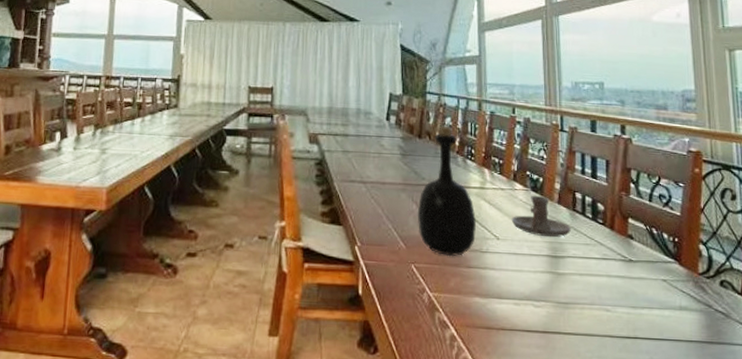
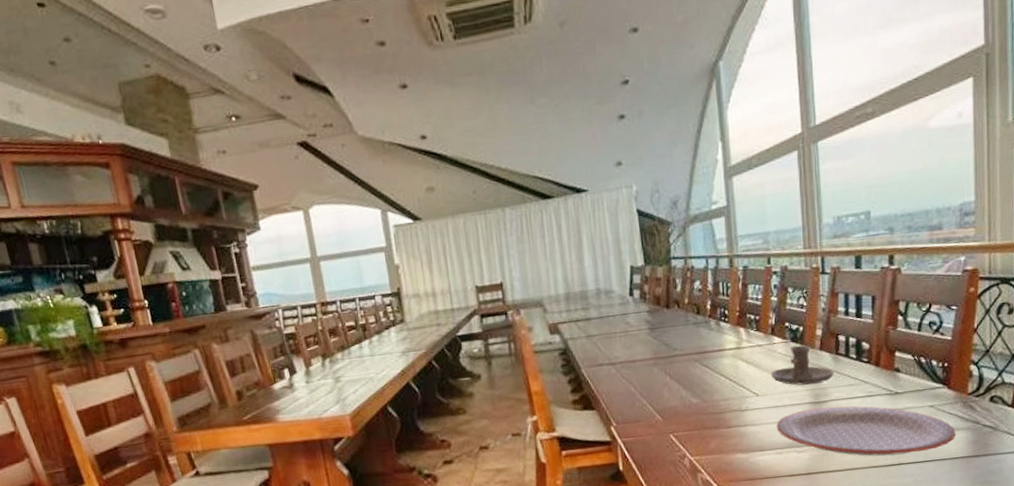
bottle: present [417,125,477,257] -> none [671,290,735,421]
plate: none [515,262,690,328] -> present [776,406,957,456]

